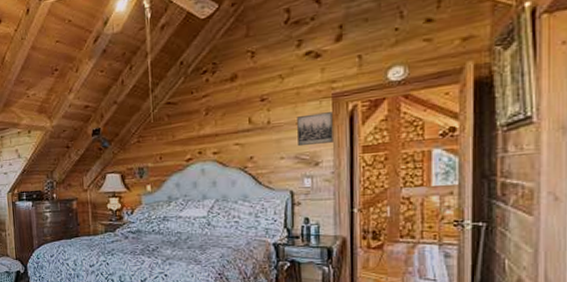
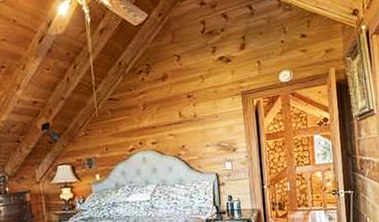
wall art: present [297,112,335,147] -> none [216,107,246,136]

